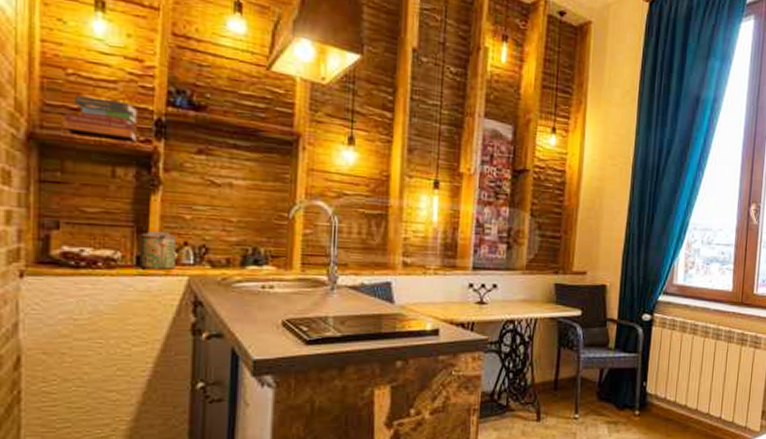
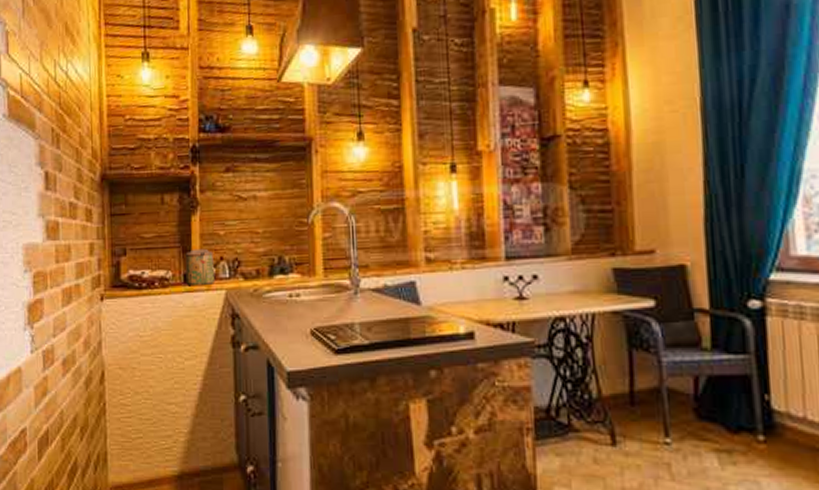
books: present [63,96,137,143] -> none [125,135,178,172]

